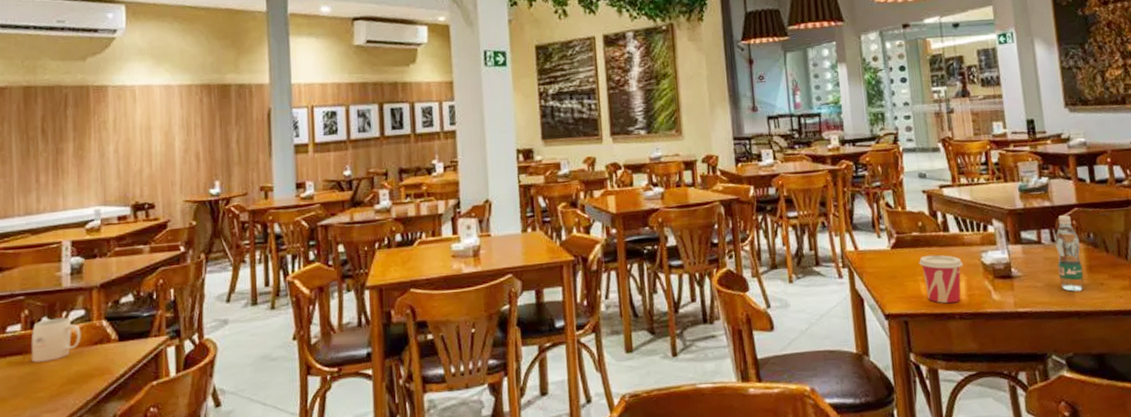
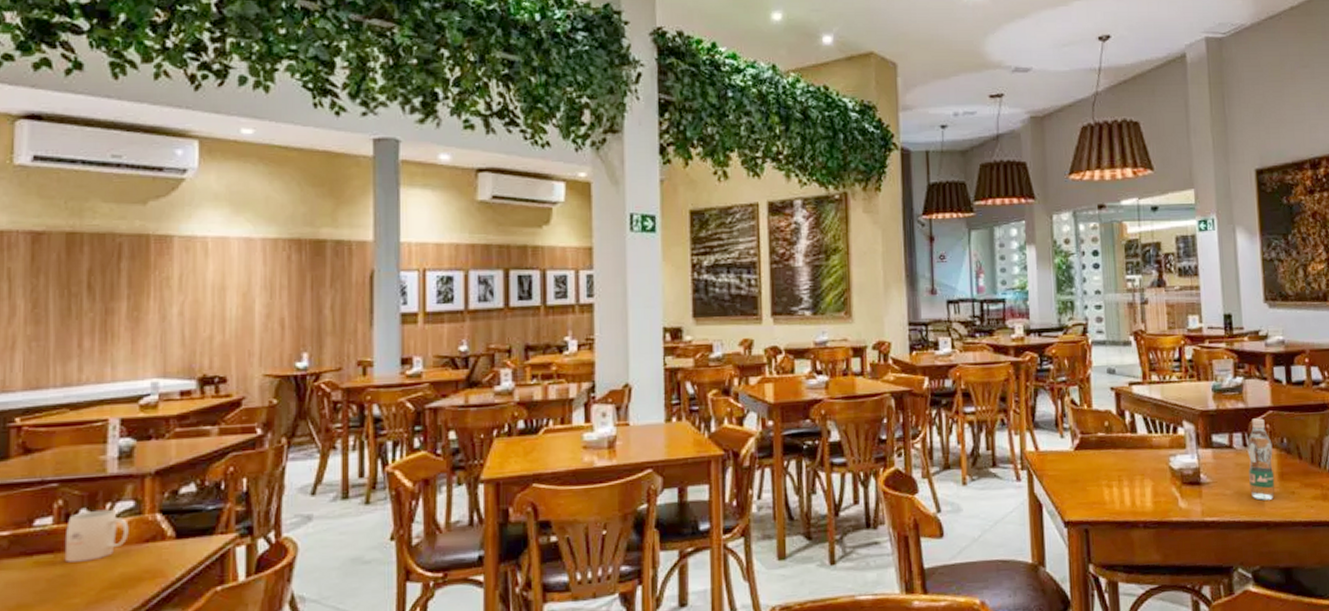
cup: present [918,254,964,304] -> none [1103,457,1150,511]

